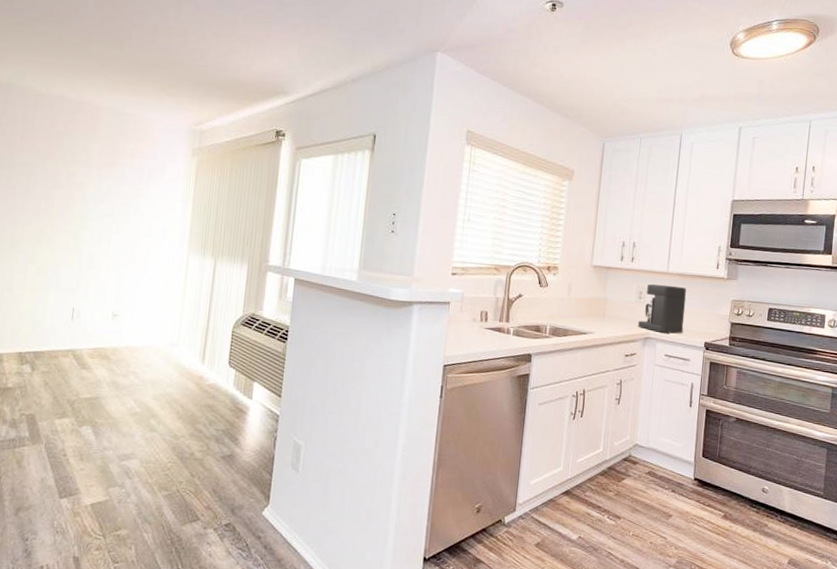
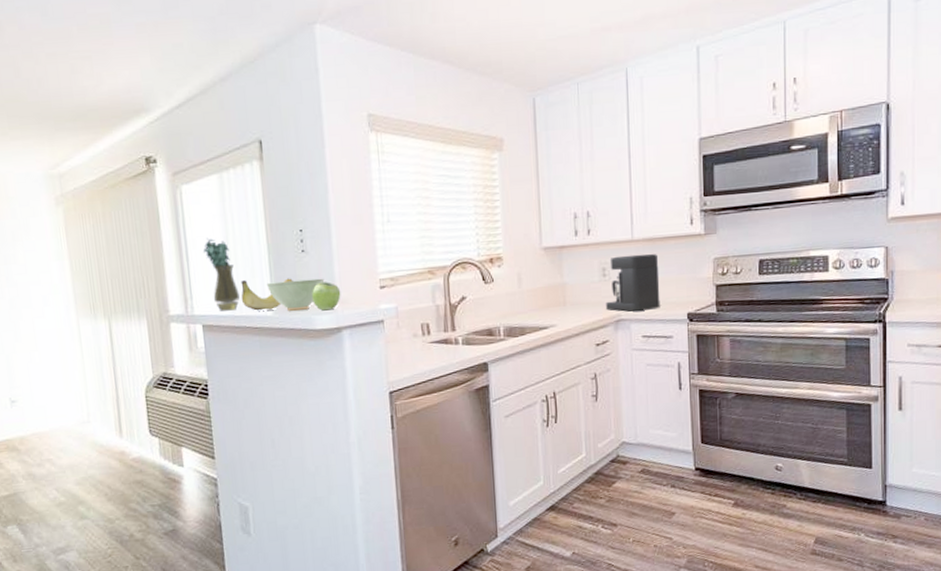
vase: none [308,206,332,272] -> present [203,237,240,312]
fruit: none [332,247,380,276] -> present [240,278,293,311]
bowl: none [357,253,406,282] -> present [267,278,325,311]
fruit: none [392,260,418,285] -> present [311,282,341,311]

